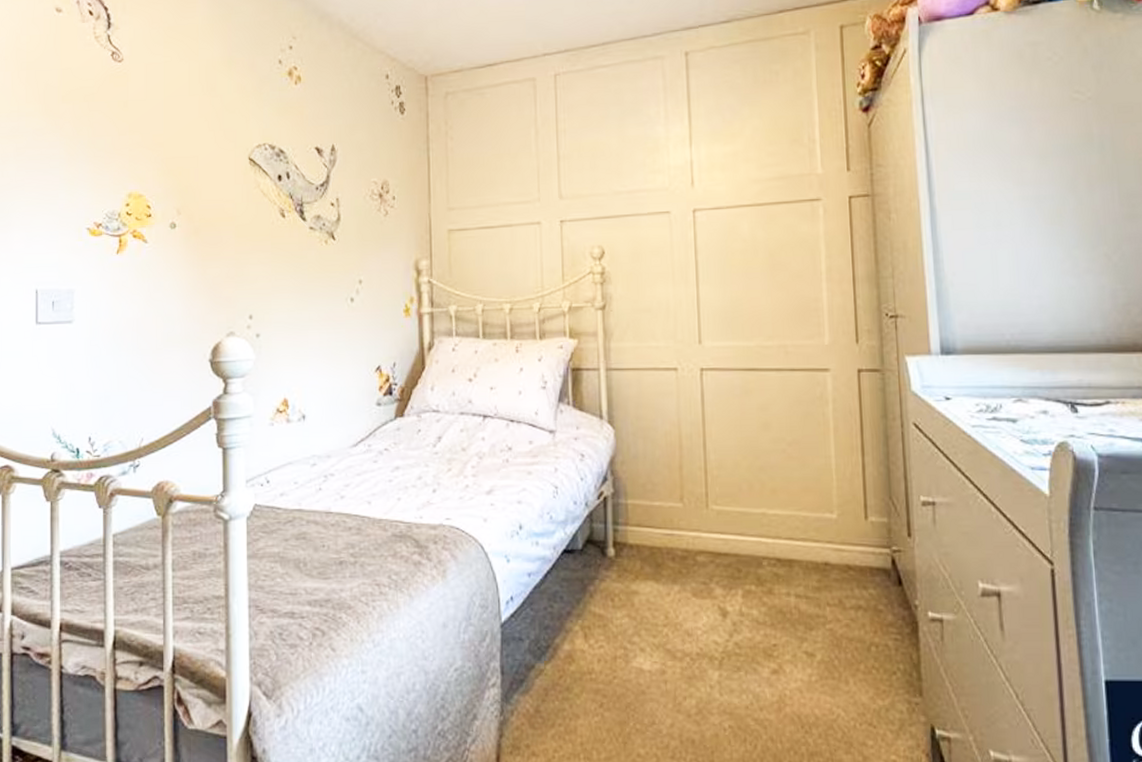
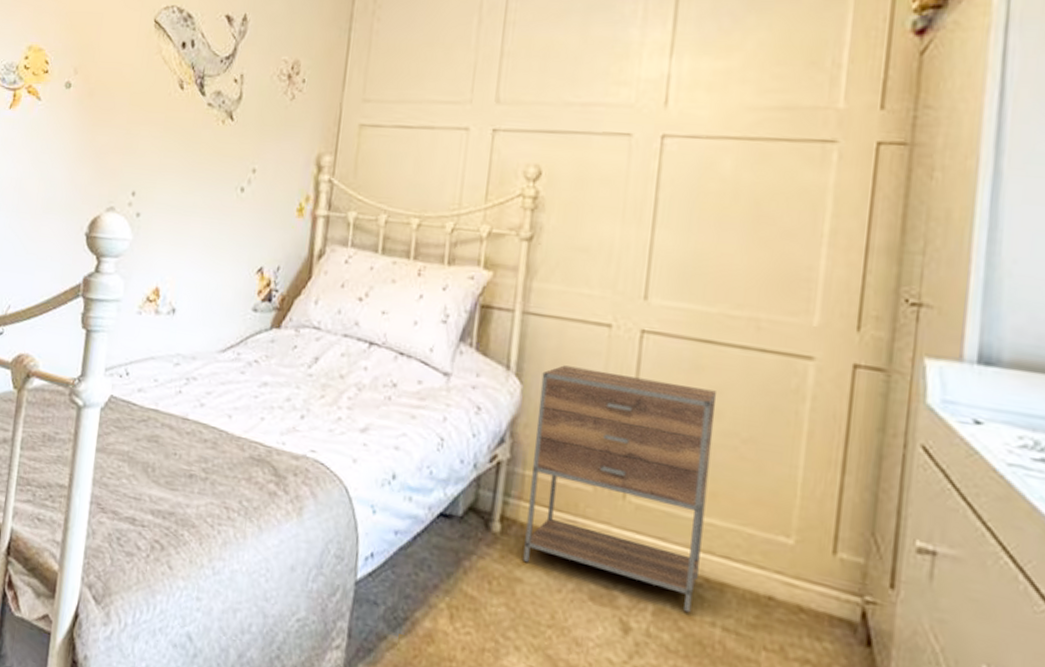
nightstand: none [629,407,772,589] -> present [523,365,716,613]

